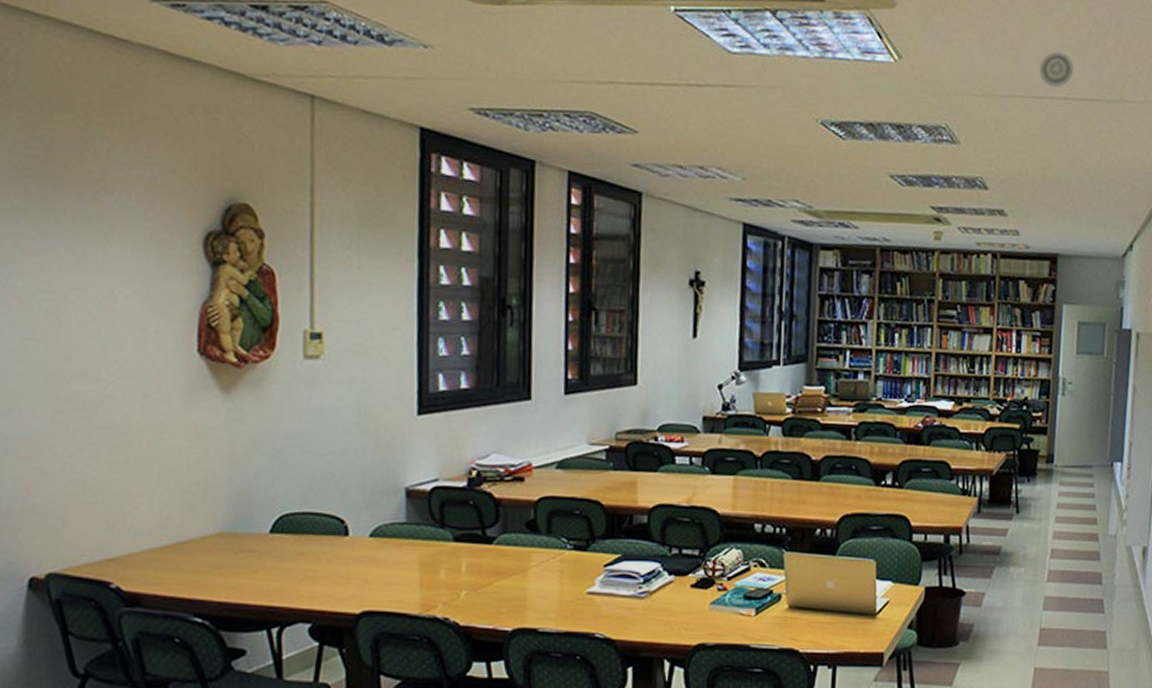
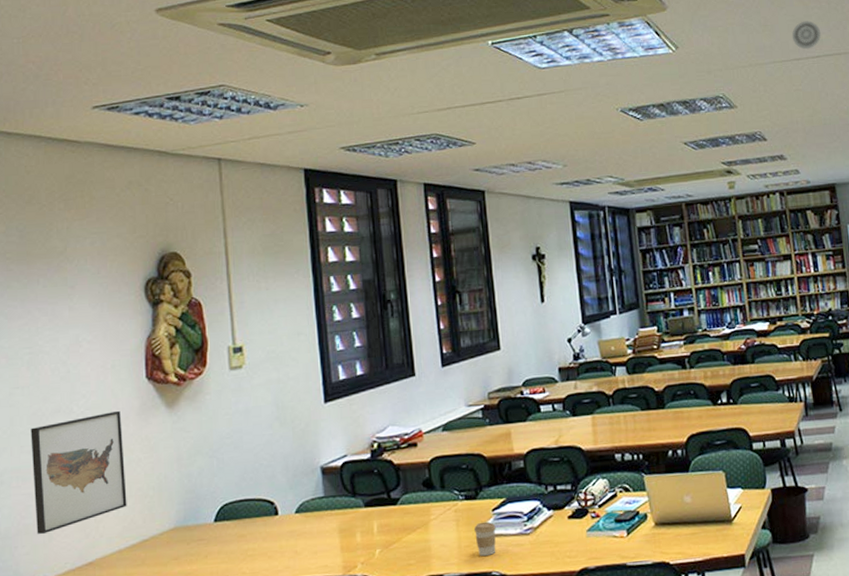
wall art: none [45,385,164,519] -> present [30,410,127,535]
coffee cup: none [580,577,606,616] -> present [474,521,496,557]

